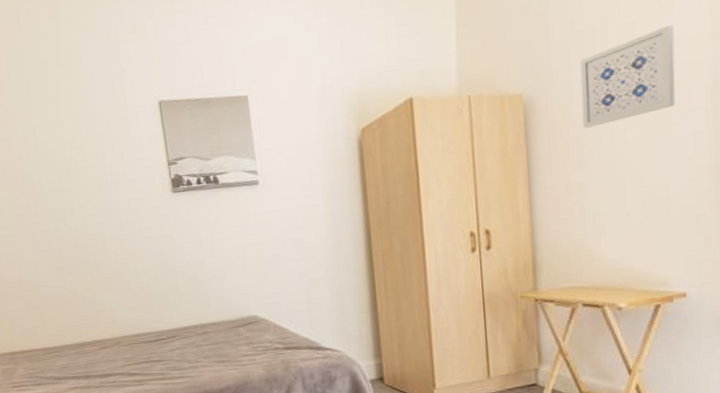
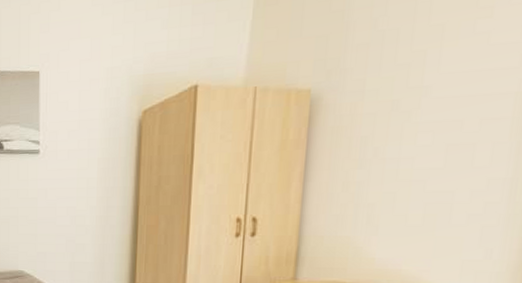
wall art: present [580,25,675,128] -> none [370,29,490,128]

